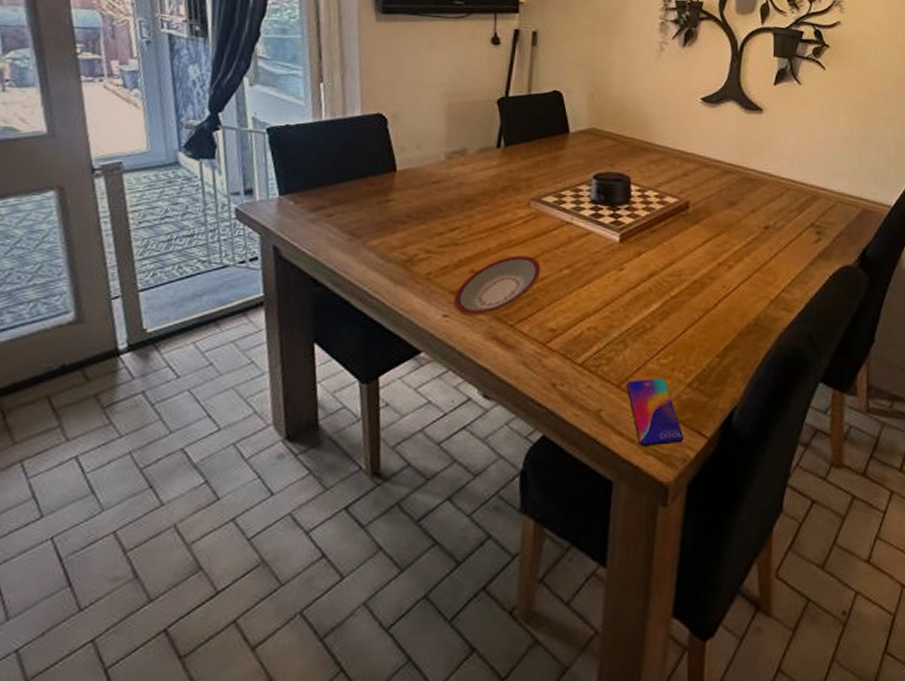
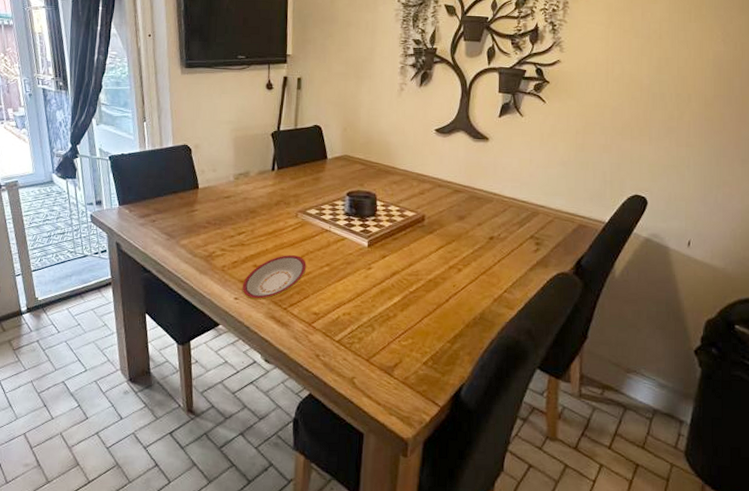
smartphone: present [627,379,684,447] -> none [374,356,421,409]

